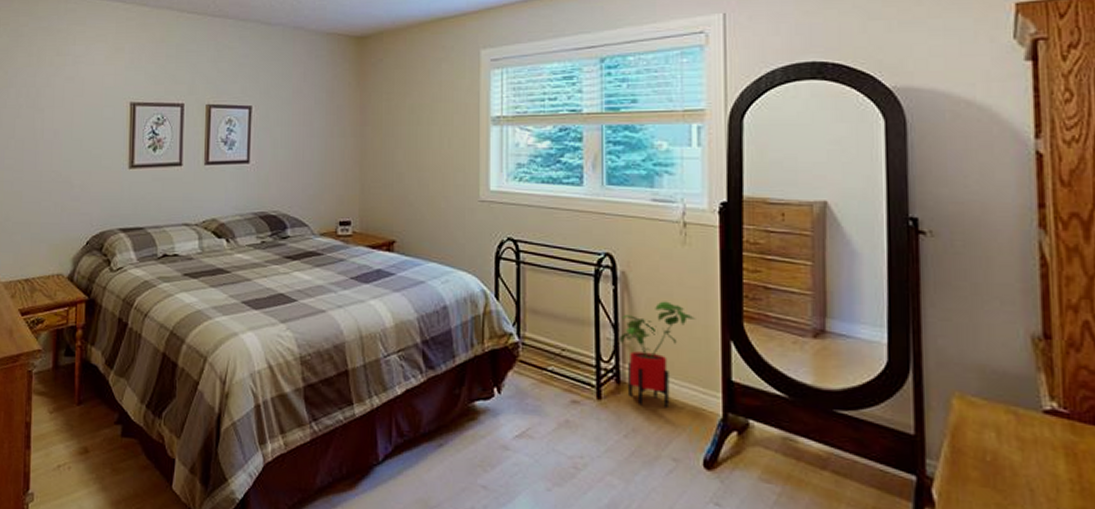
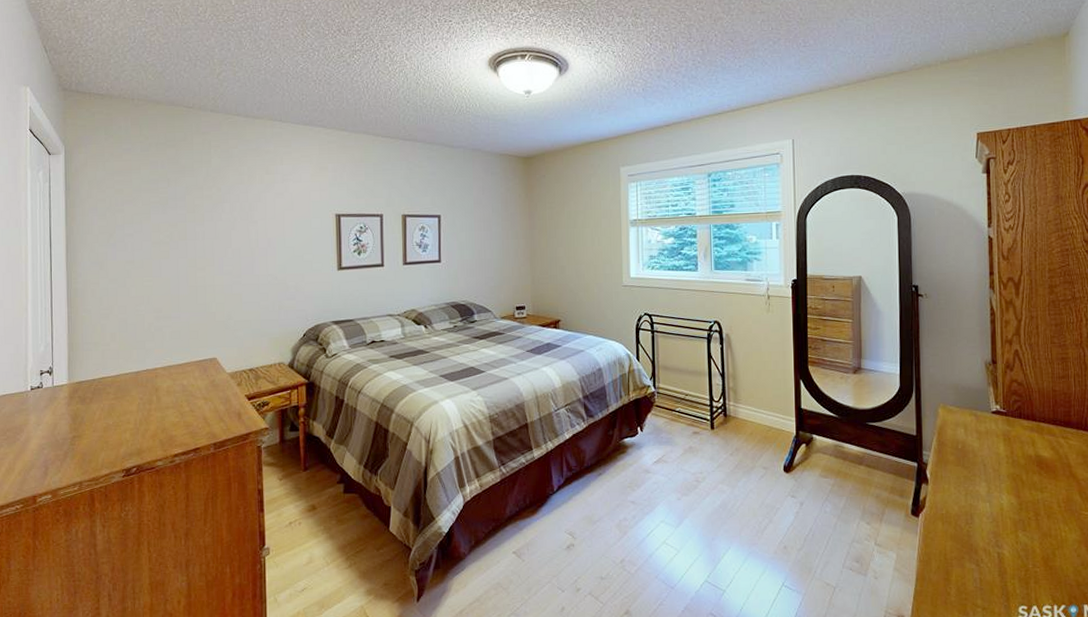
house plant: present [620,301,696,407] -> none [726,354,777,431]

